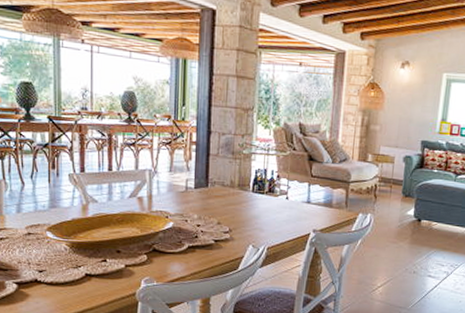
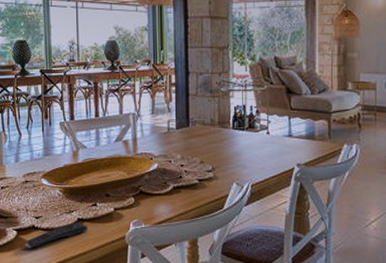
remote control: none [26,277,97,303] -> present [25,222,89,249]

